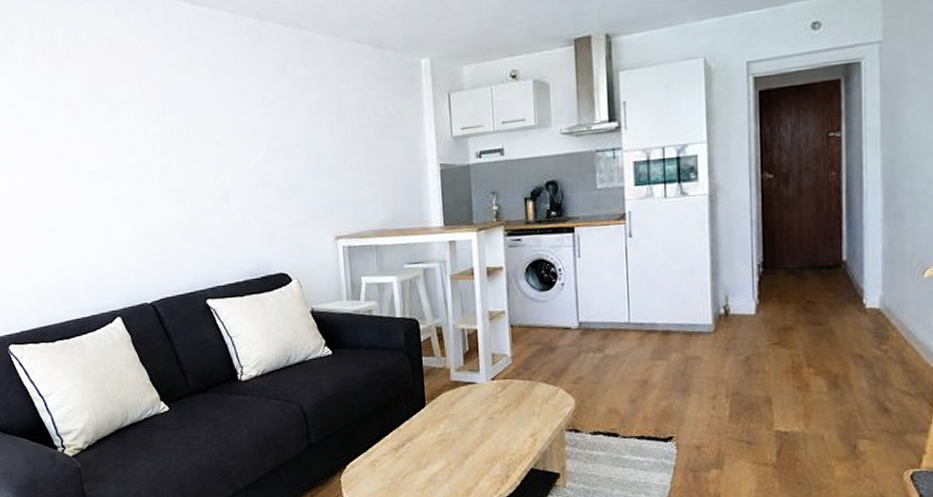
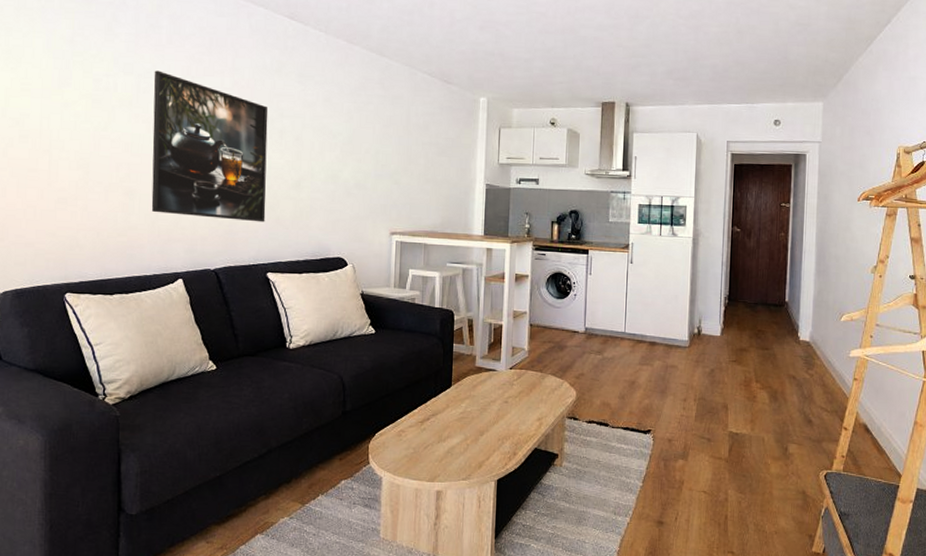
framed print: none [57,89,197,249] -> present [151,70,269,222]

